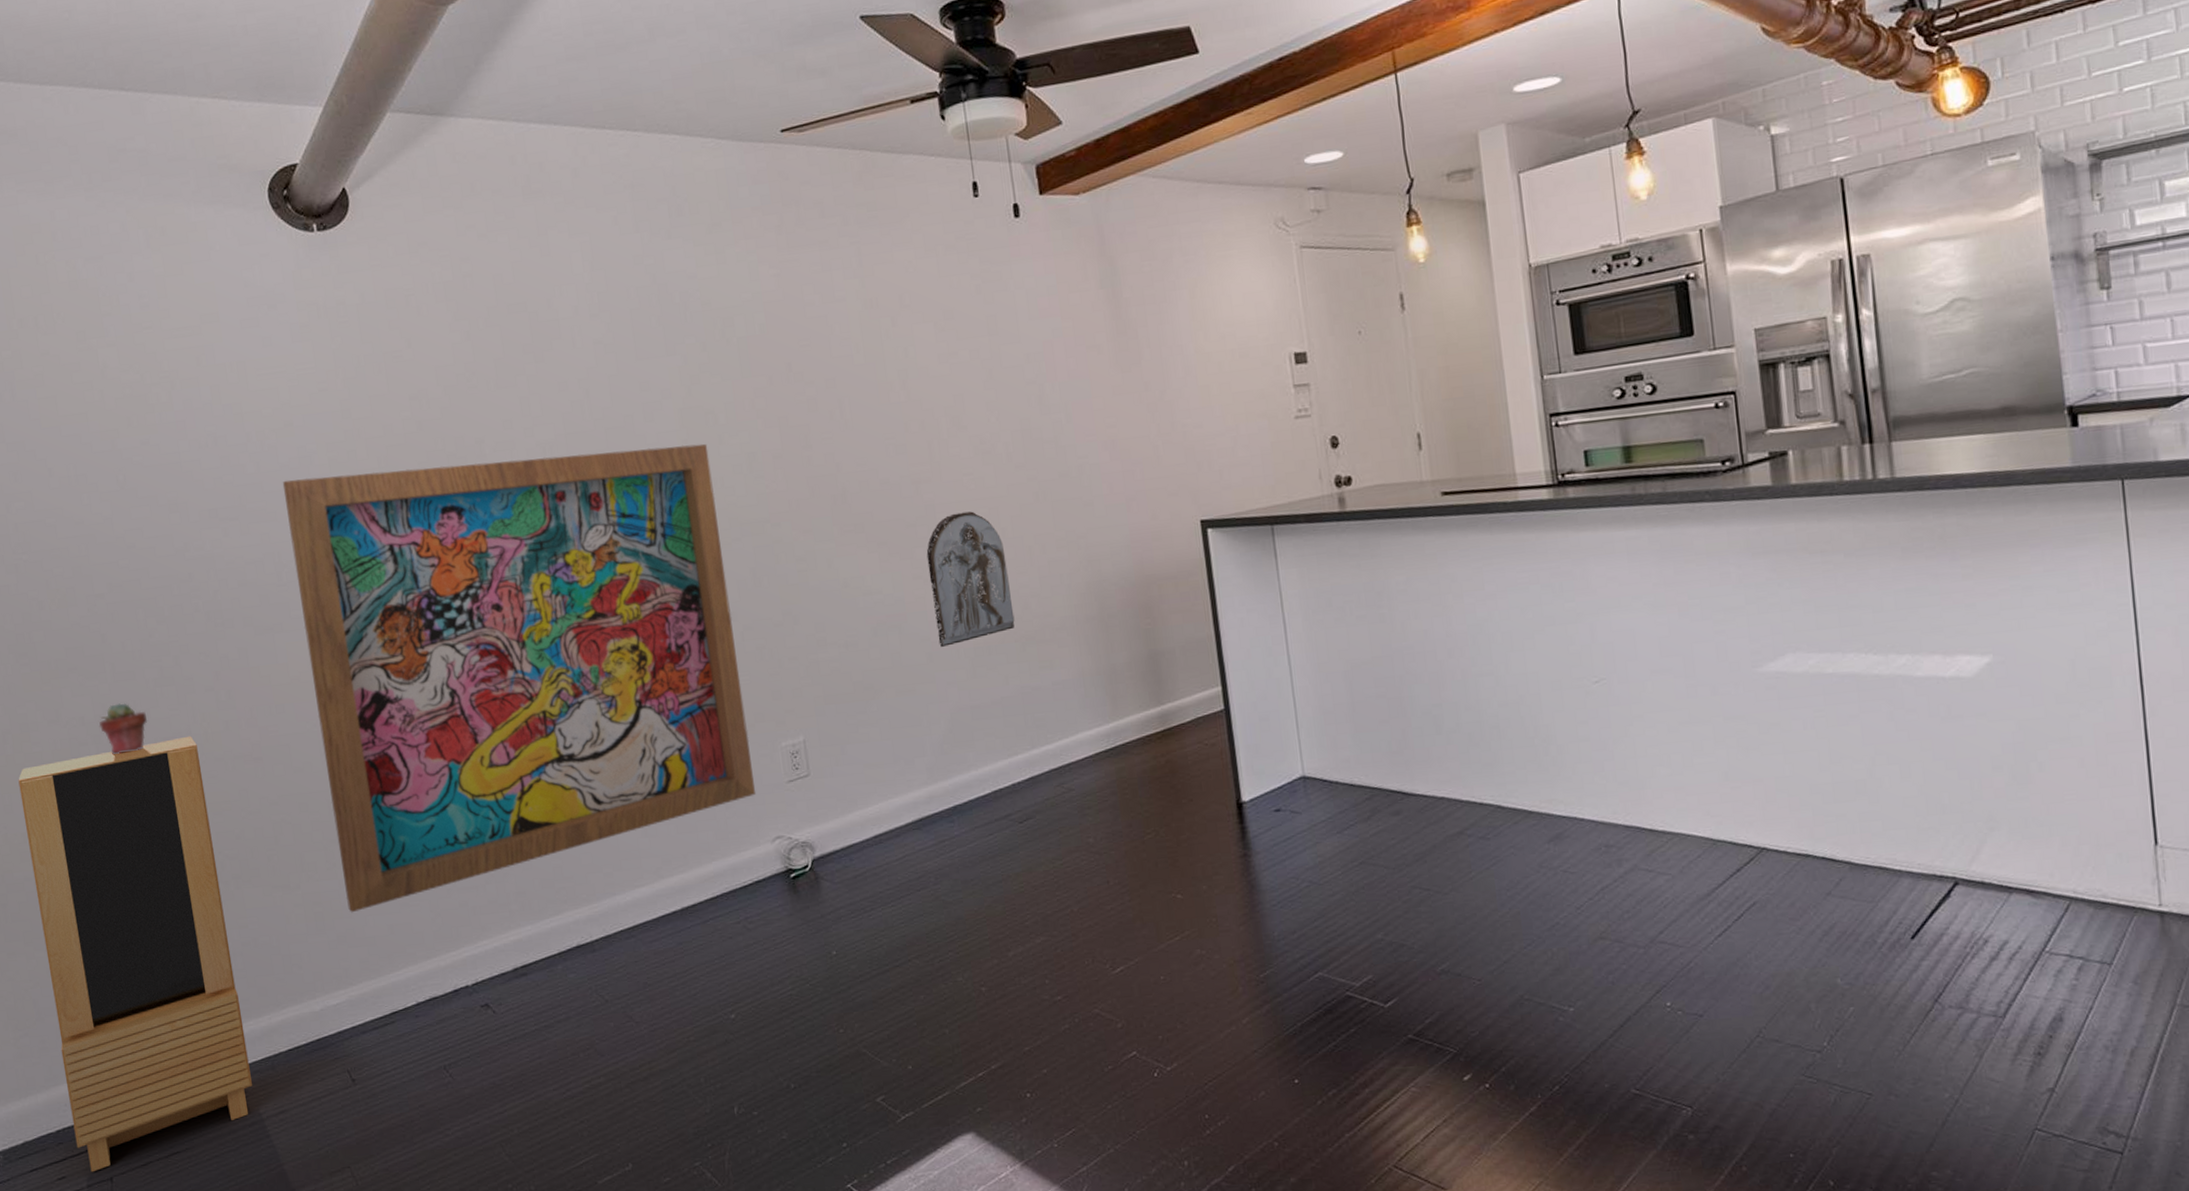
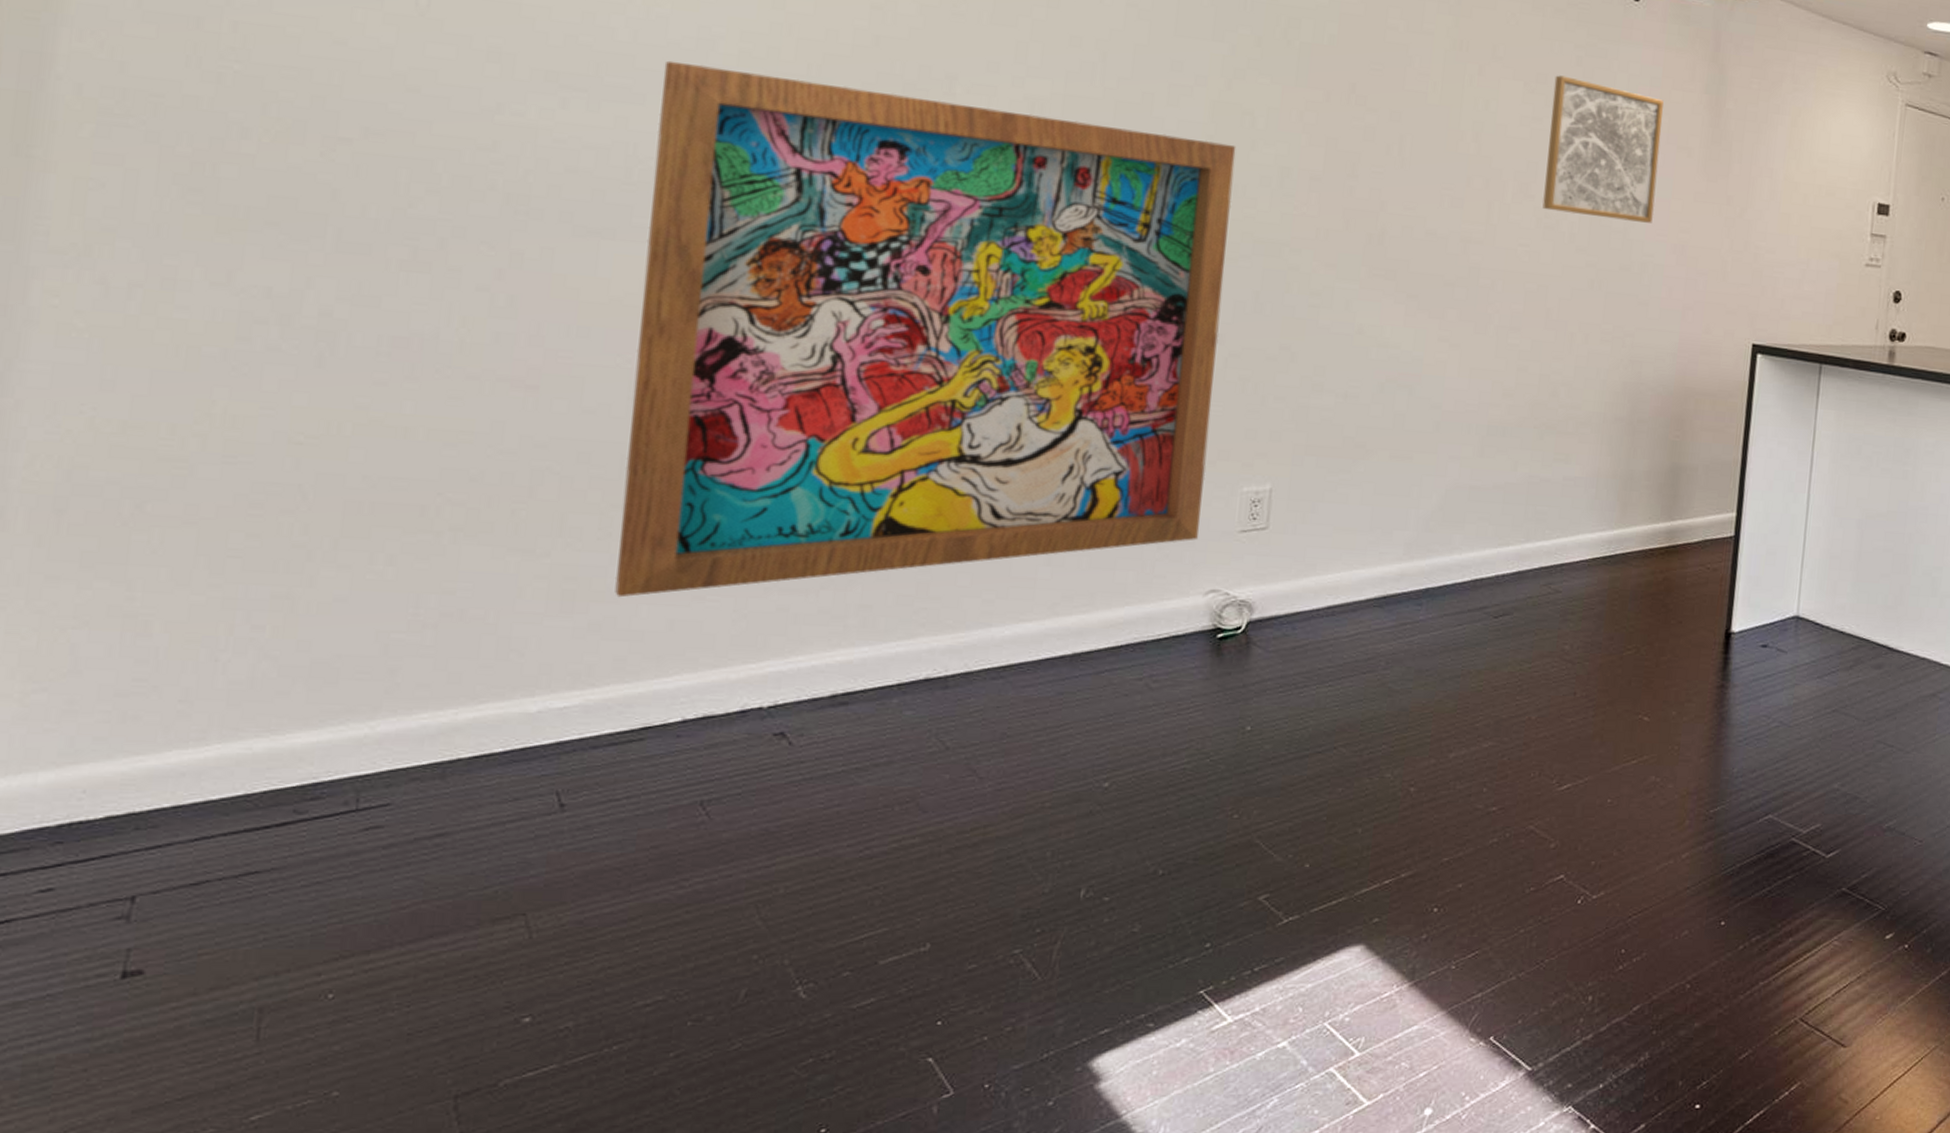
storage cabinet: present [18,736,252,1173] -> none [85,336,444,887]
potted succulent: present [99,703,148,754] -> none [293,280,375,345]
bas-relief sculpture: present [926,511,1015,647] -> none [1450,282,1545,419]
wall art: none [960,305,1079,437] -> present [1542,75,1664,223]

